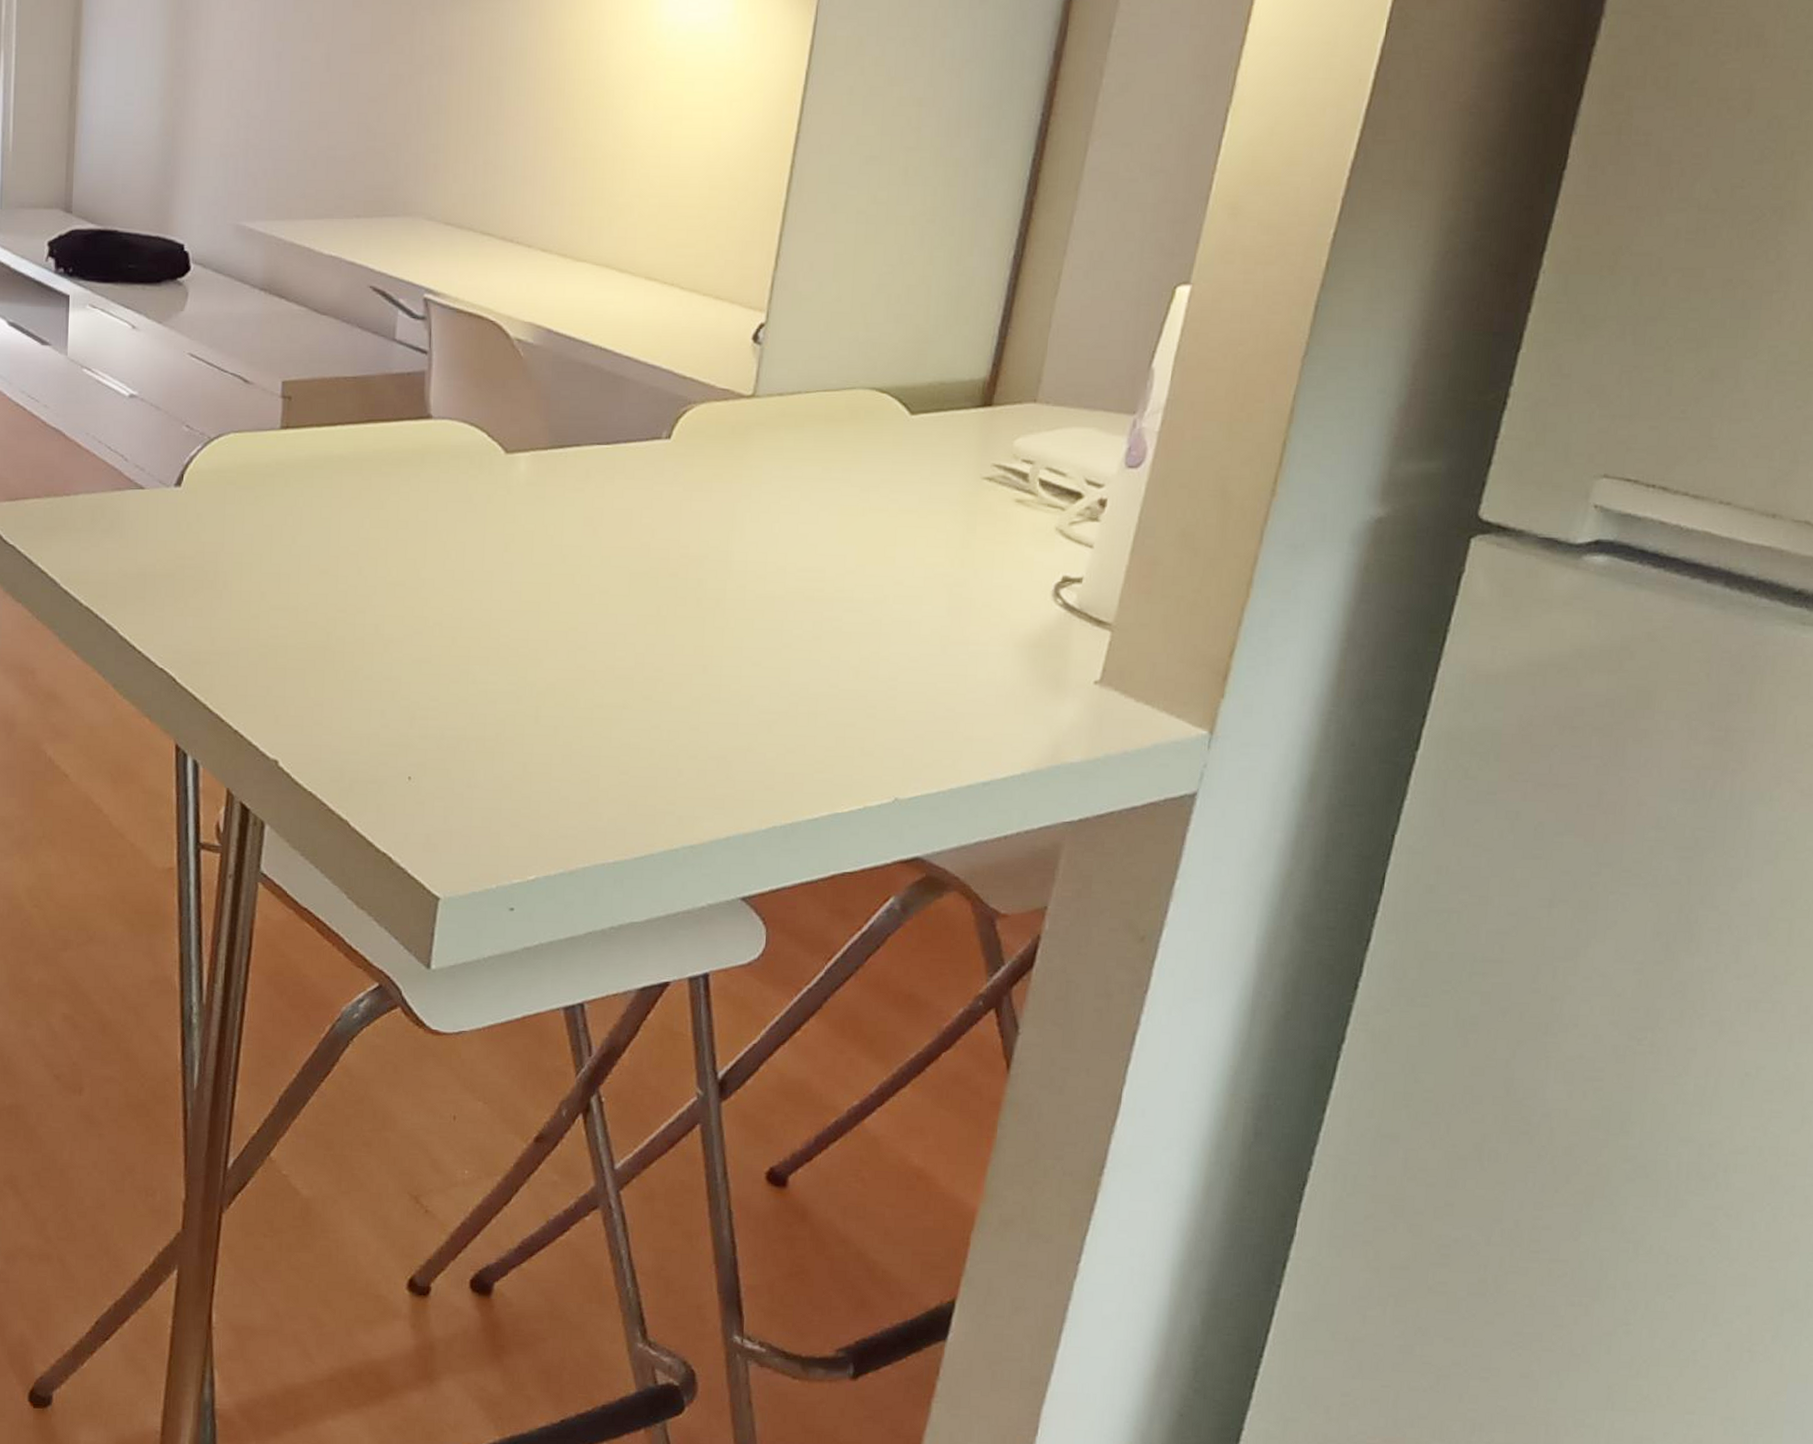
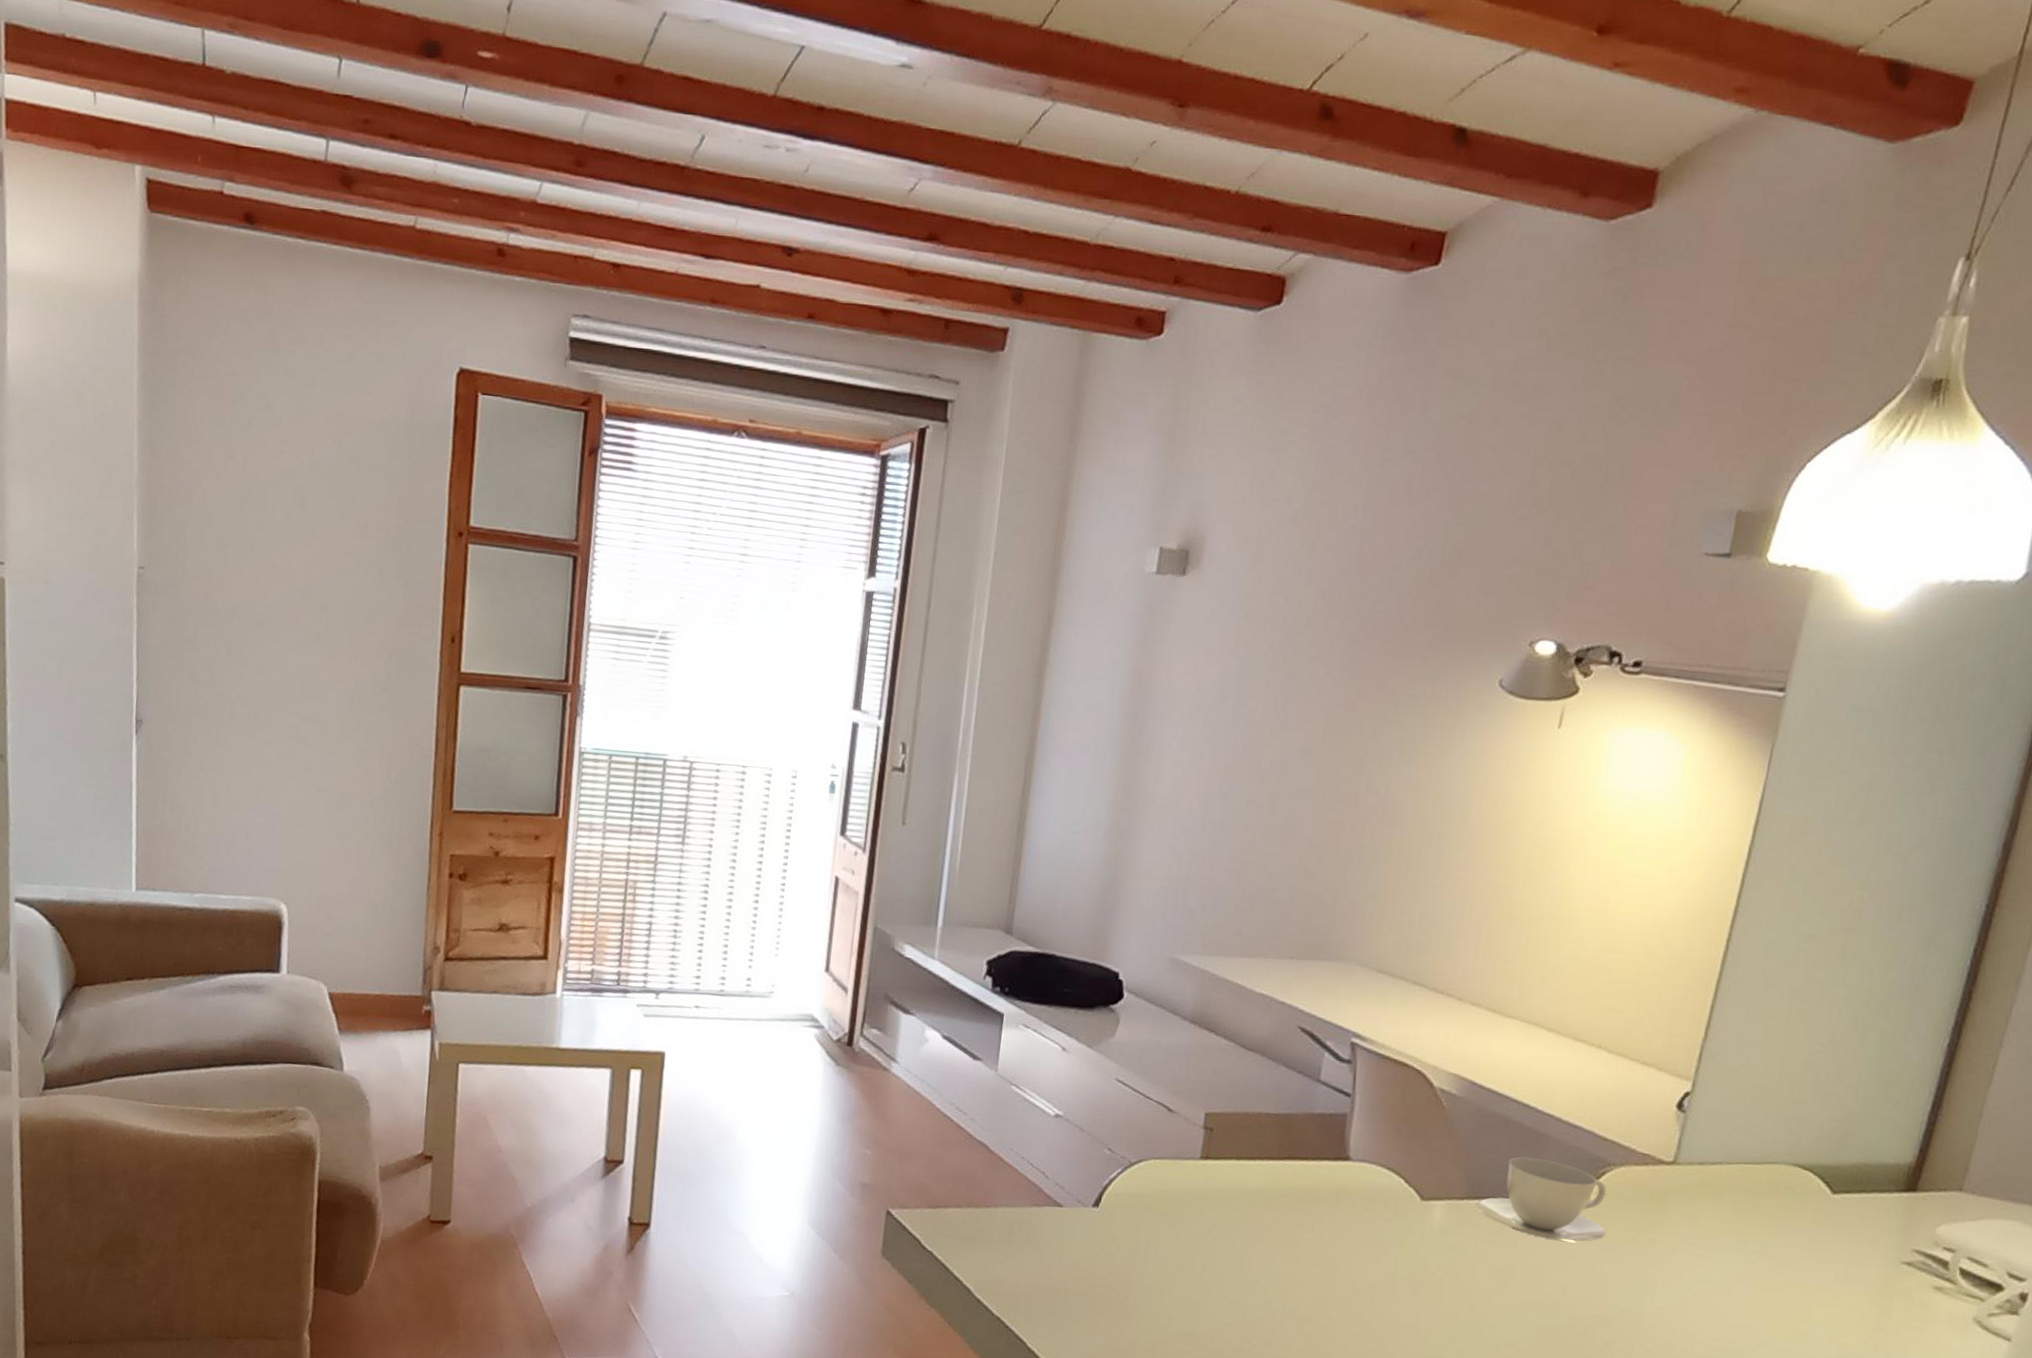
teacup: none [562,402,691,483] -> present [1477,1157,1606,1242]

